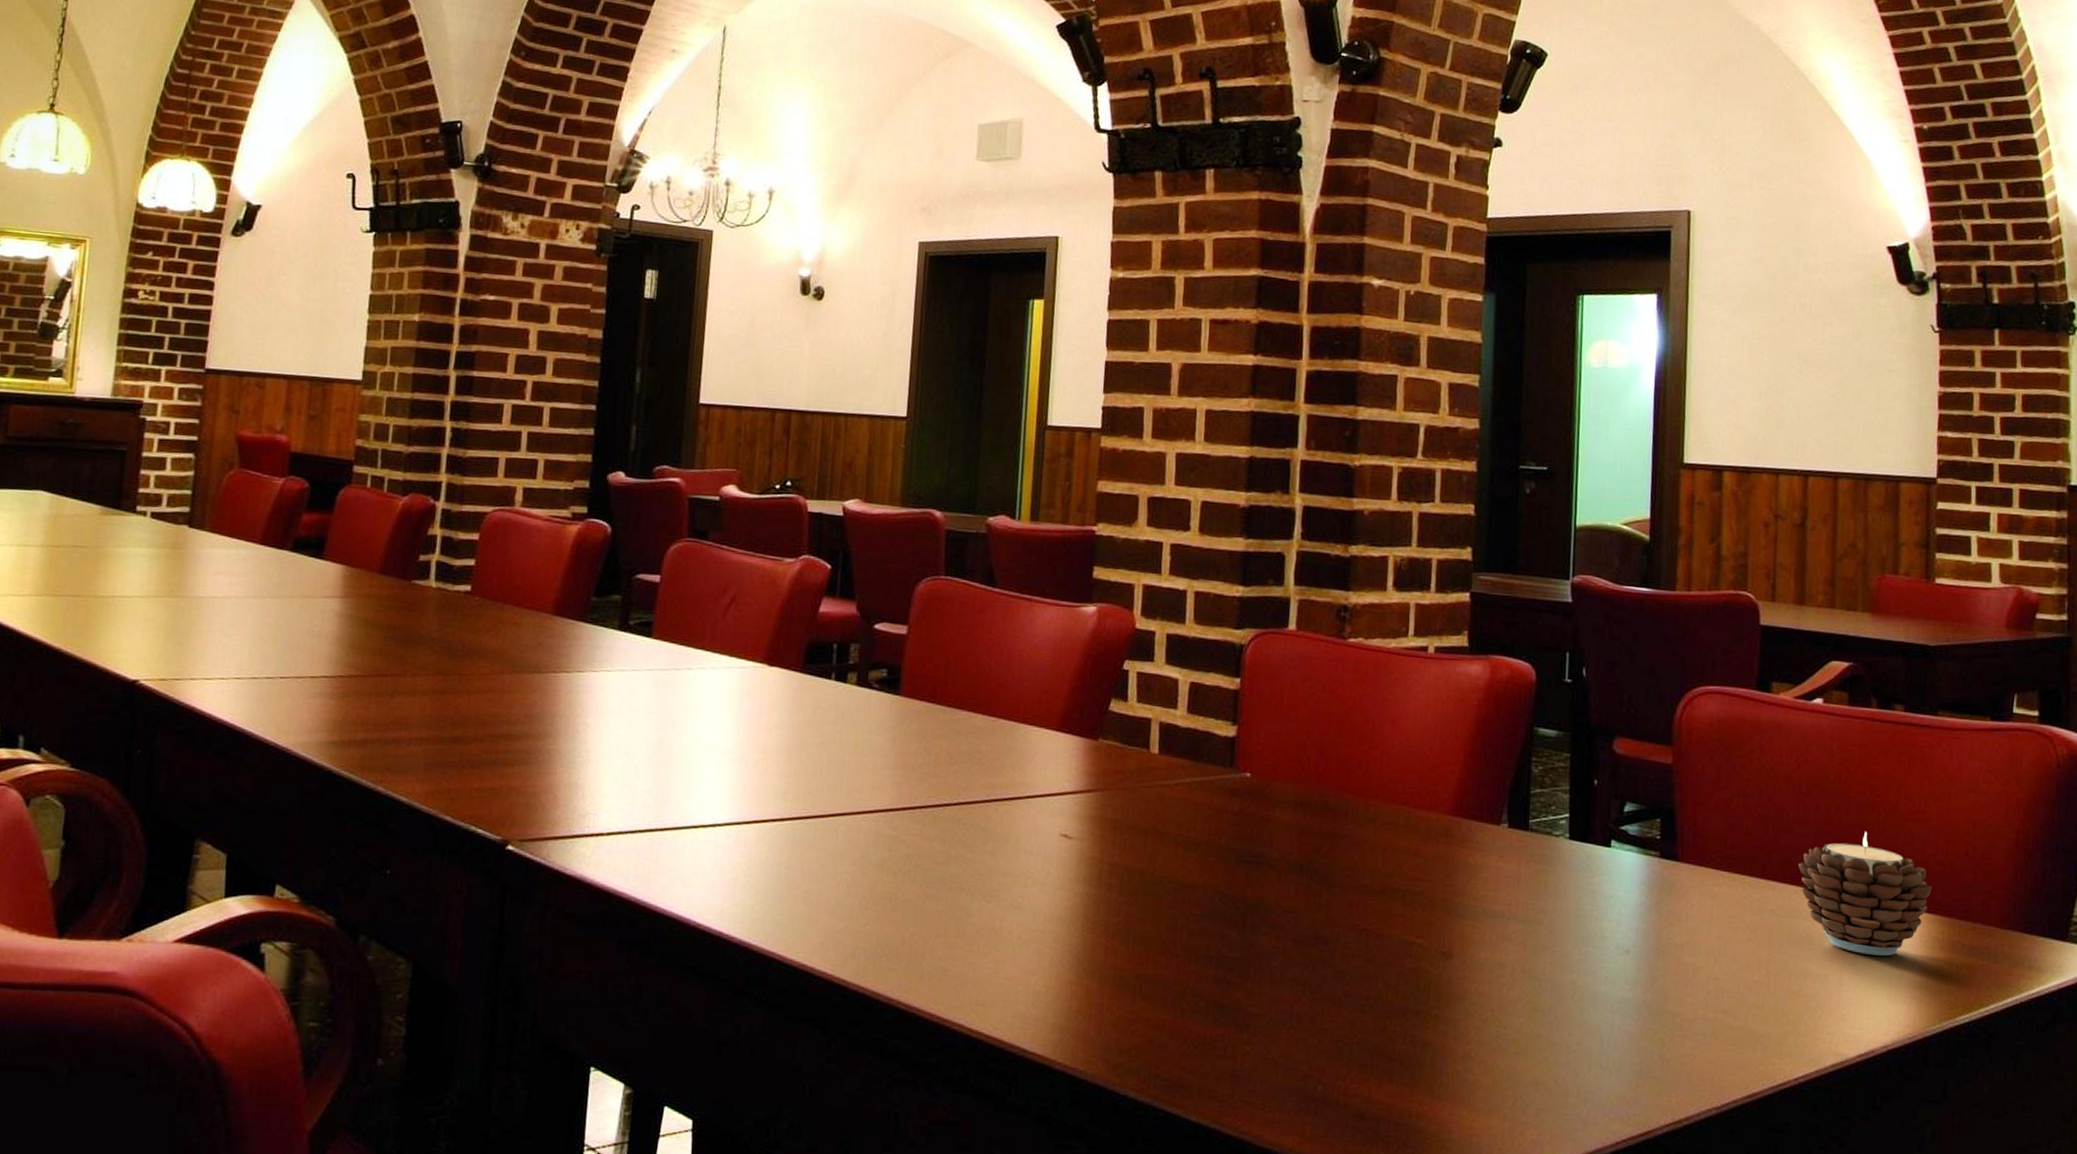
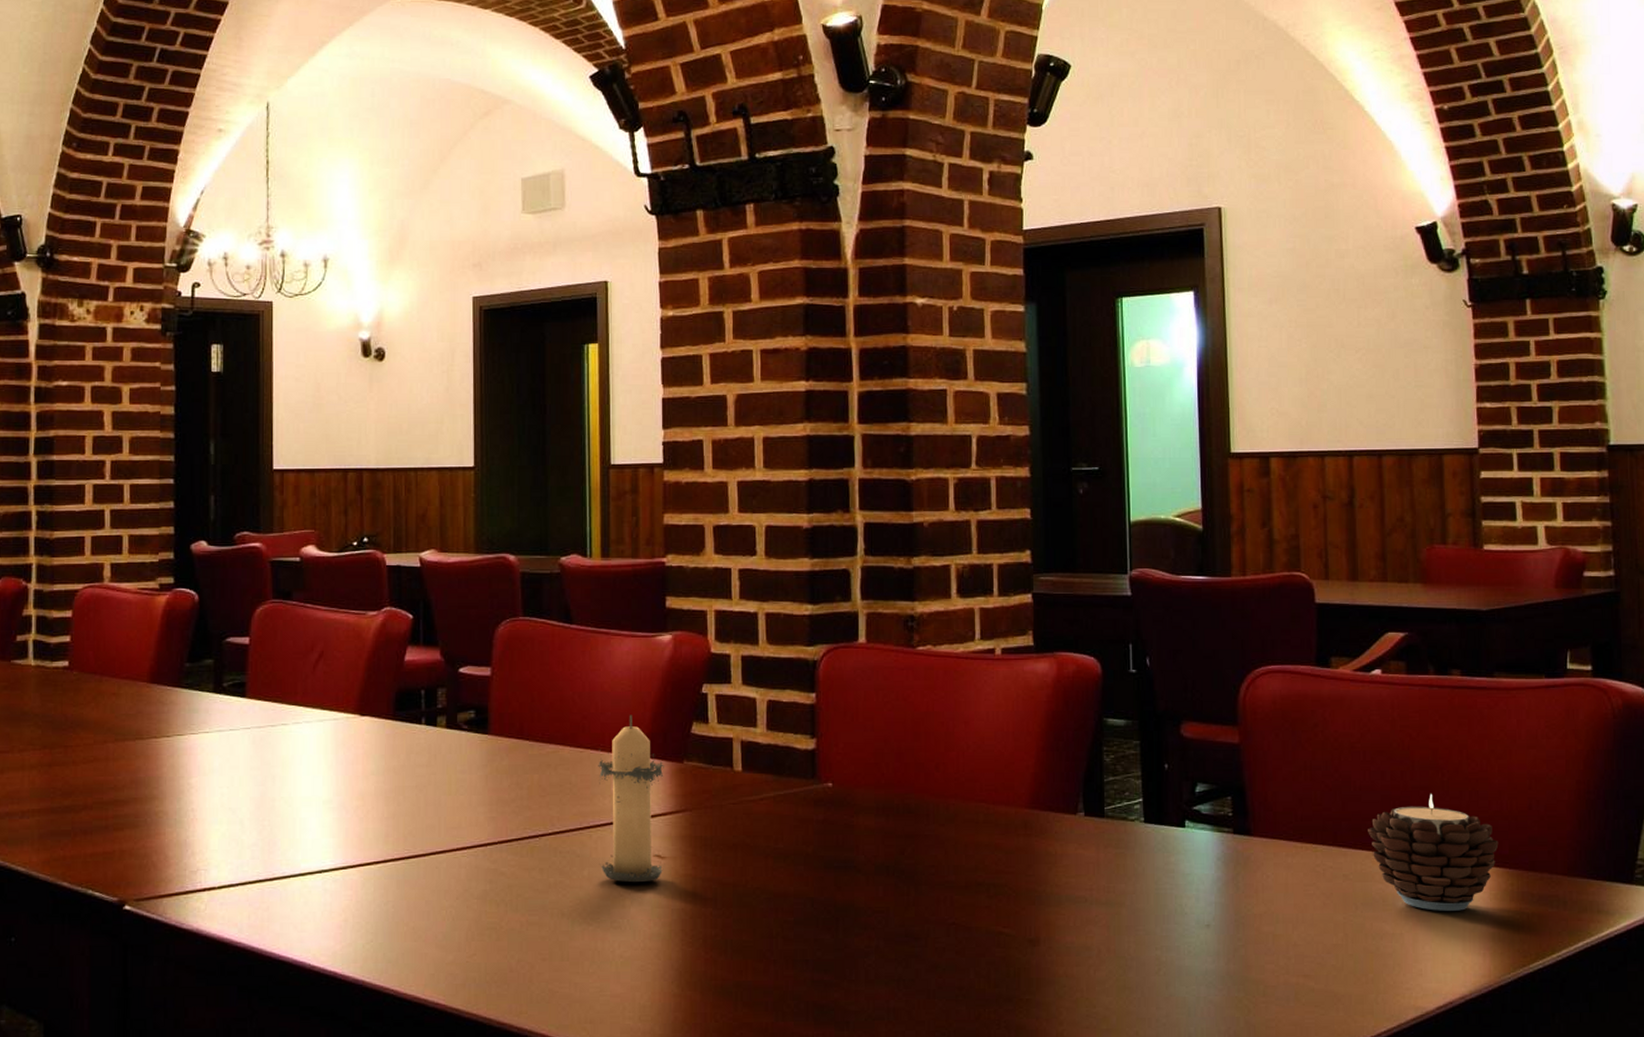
candle: none [1003,686,1078,862] -> present [598,715,664,883]

